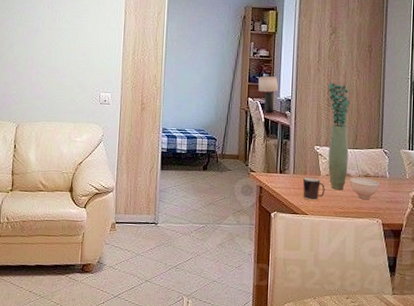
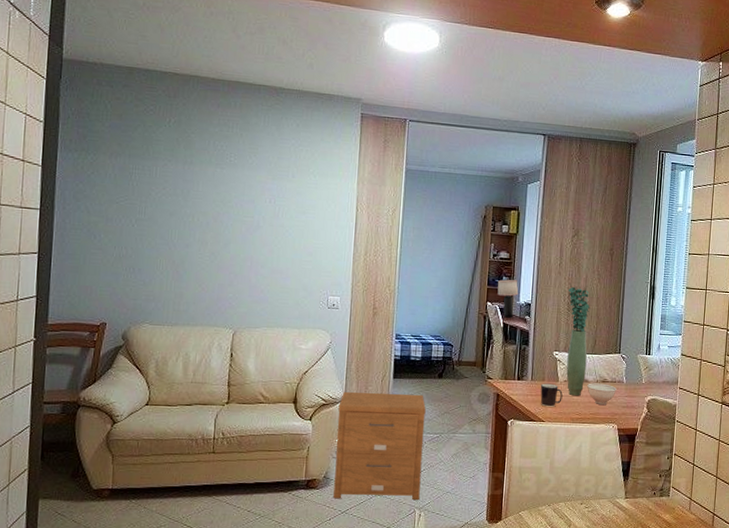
nightstand: none [106,182,192,287] -> present [333,392,426,500]

